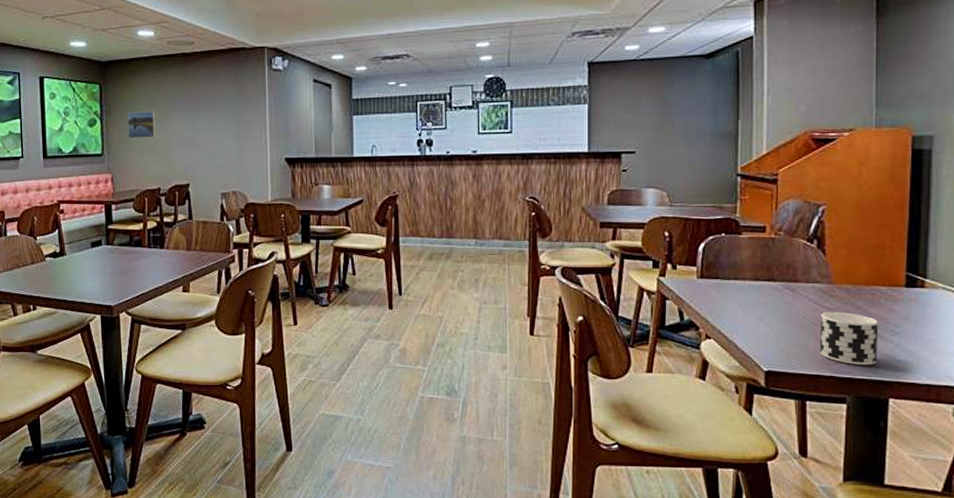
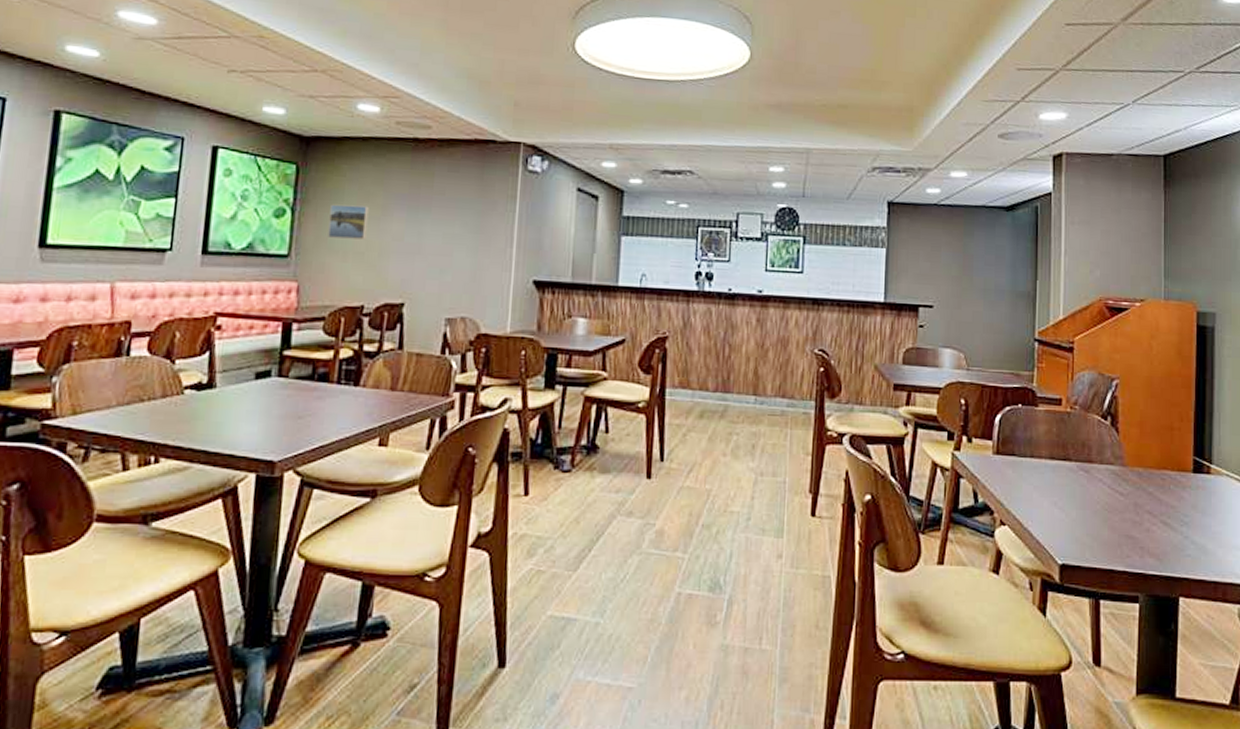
cup: present [820,311,879,365] -> none [1114,497,1169,559]

